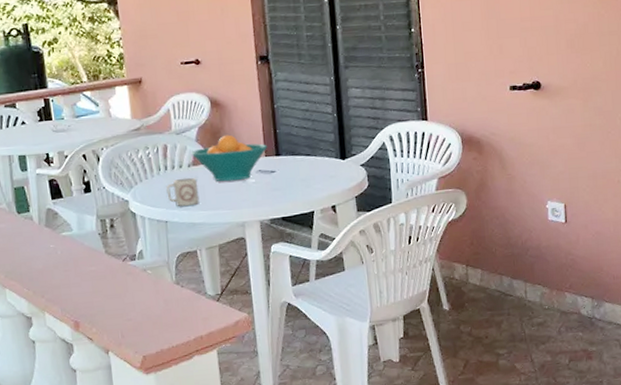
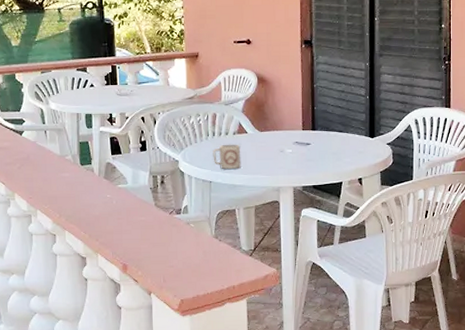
fruit bowl: present [191,134,268,182] -> none [237,108,306,150]

